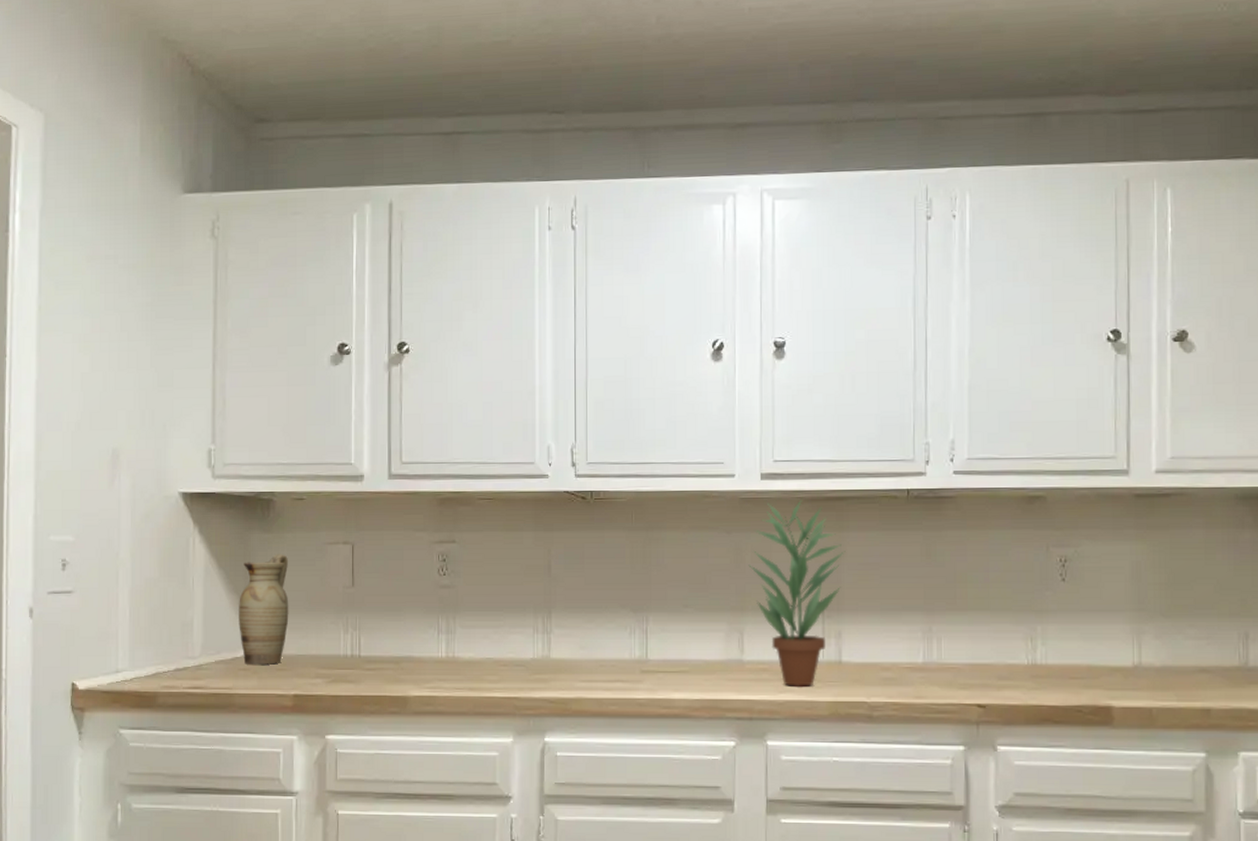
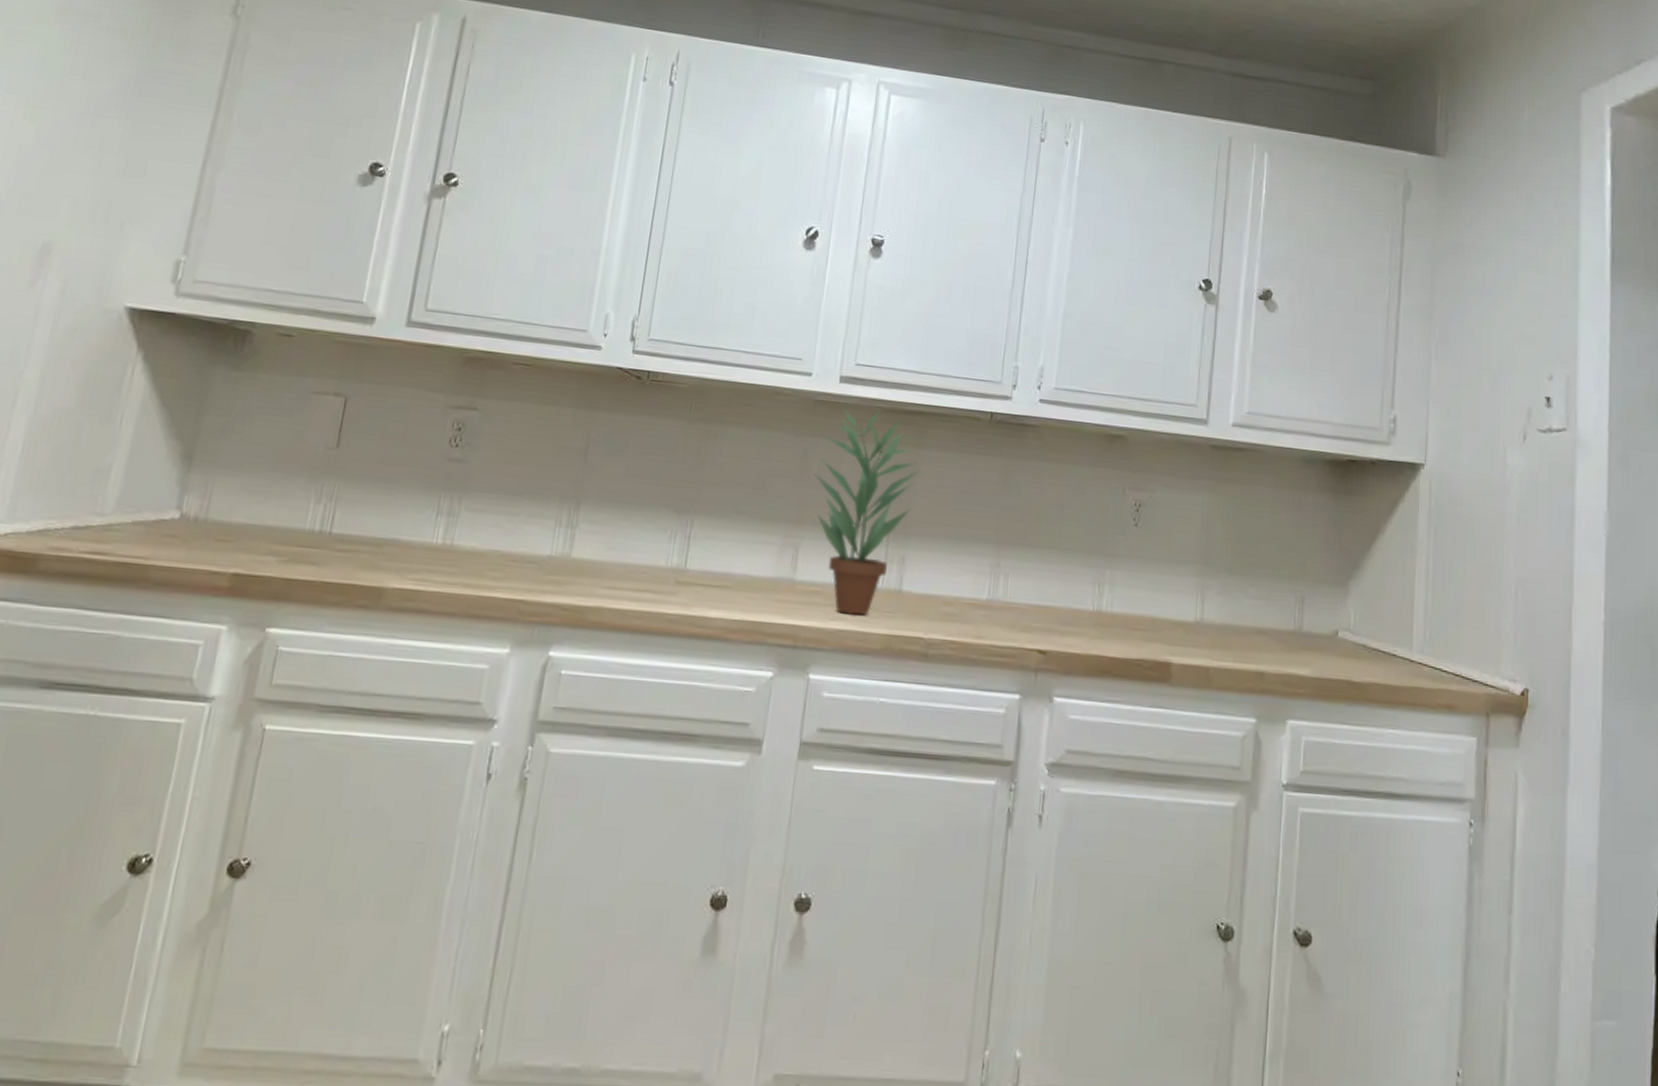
ceramic jug: present [239,553,289,665] -> none [172,396,258,533]

